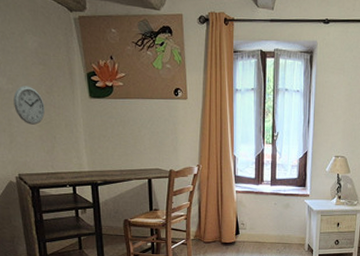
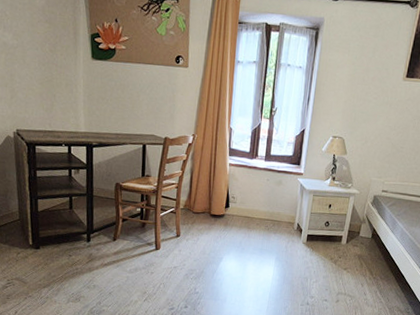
wall clock: present [13,86,45,125] -> none [17,42,47,82]

